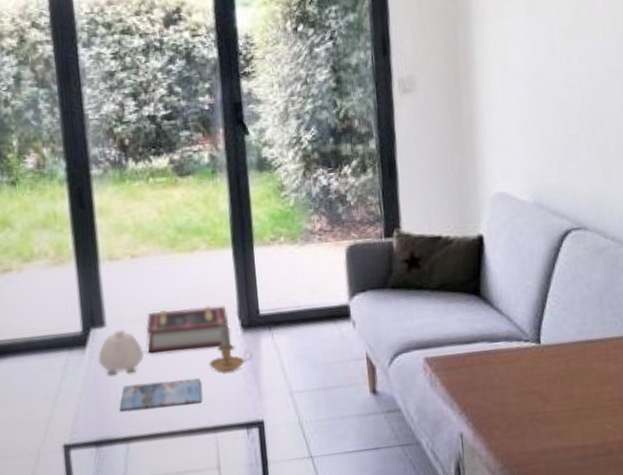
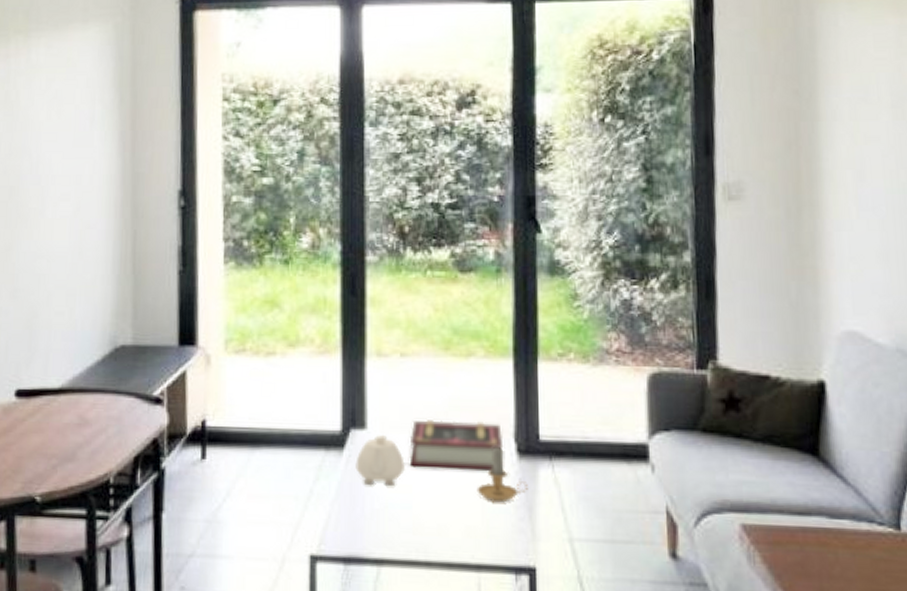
magazine: present [119,378,202,411] -> none [373,499,466,533]

